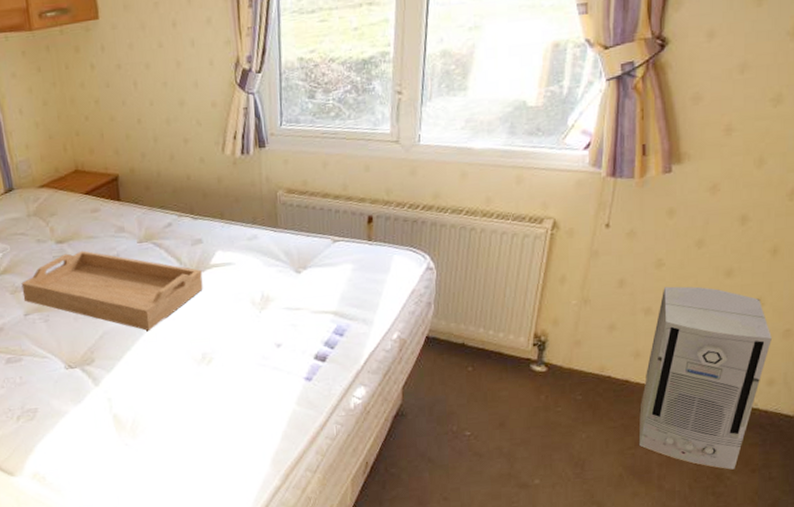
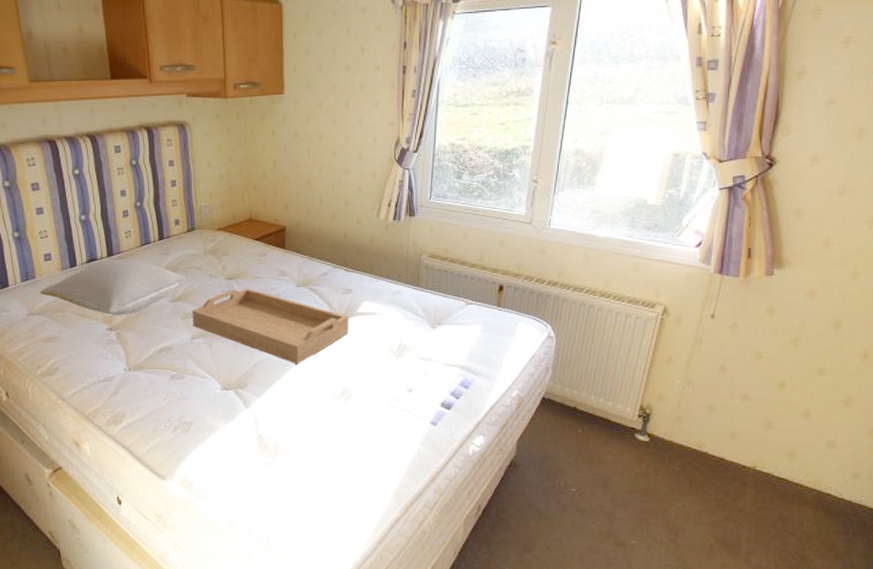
air purifier: present [639,286,772,470] -> none [731,377,859,553]

